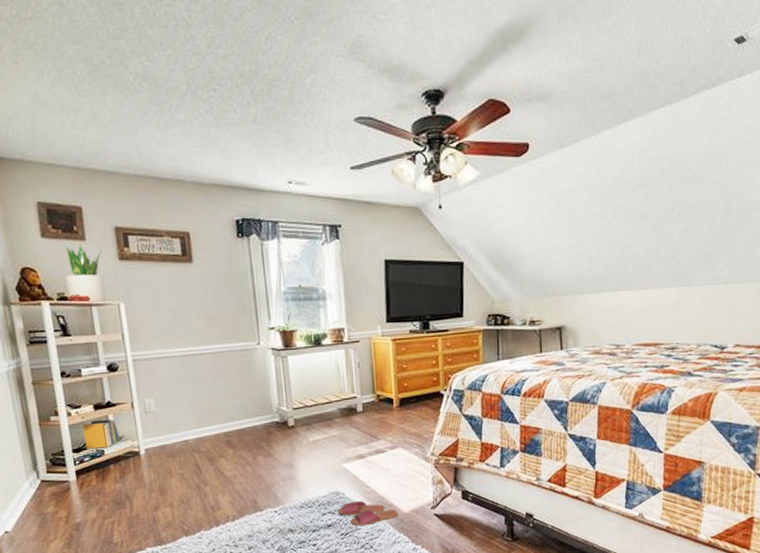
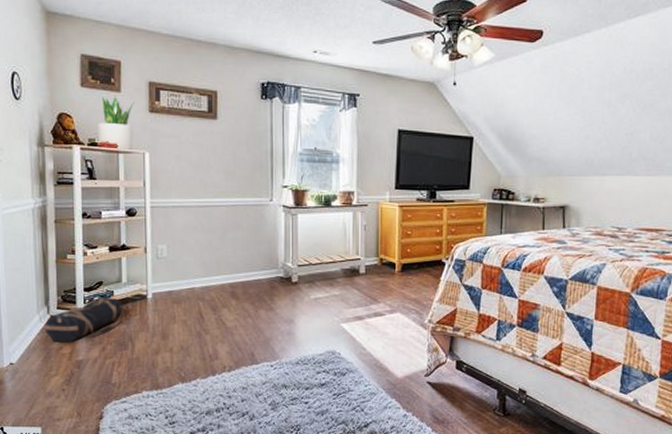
duffel bag: none [36,456,117,507] -> present [44,297,123,343]
books: present [82,419,120,449] -> none [96,261,130,289]
slippers: present [338,500,399,526] -> none [333,362,392,388]

